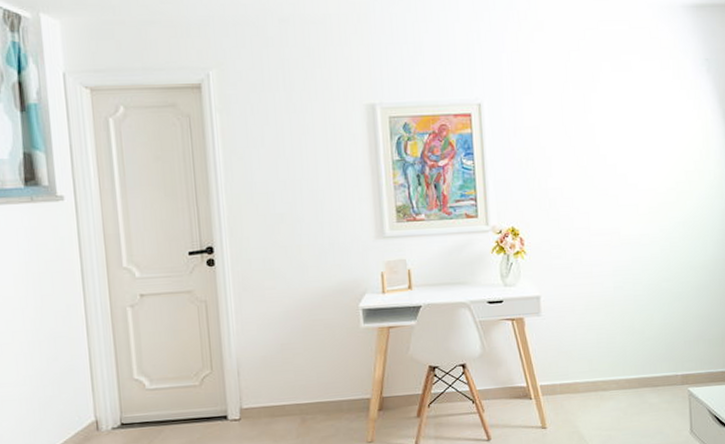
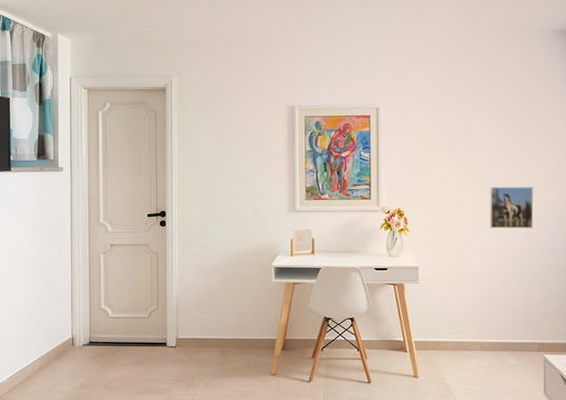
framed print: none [618,193,670,245] -> present [490,187,534,229]

